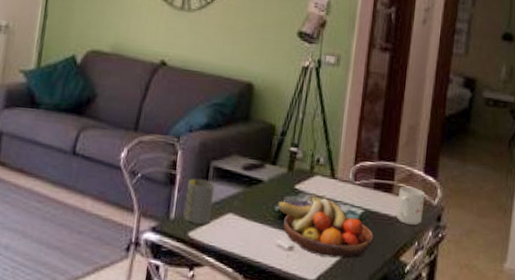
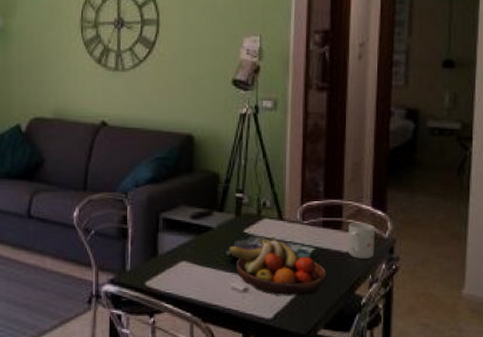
mug: present [183,178,215,224] -> none [138,230,166,273]

